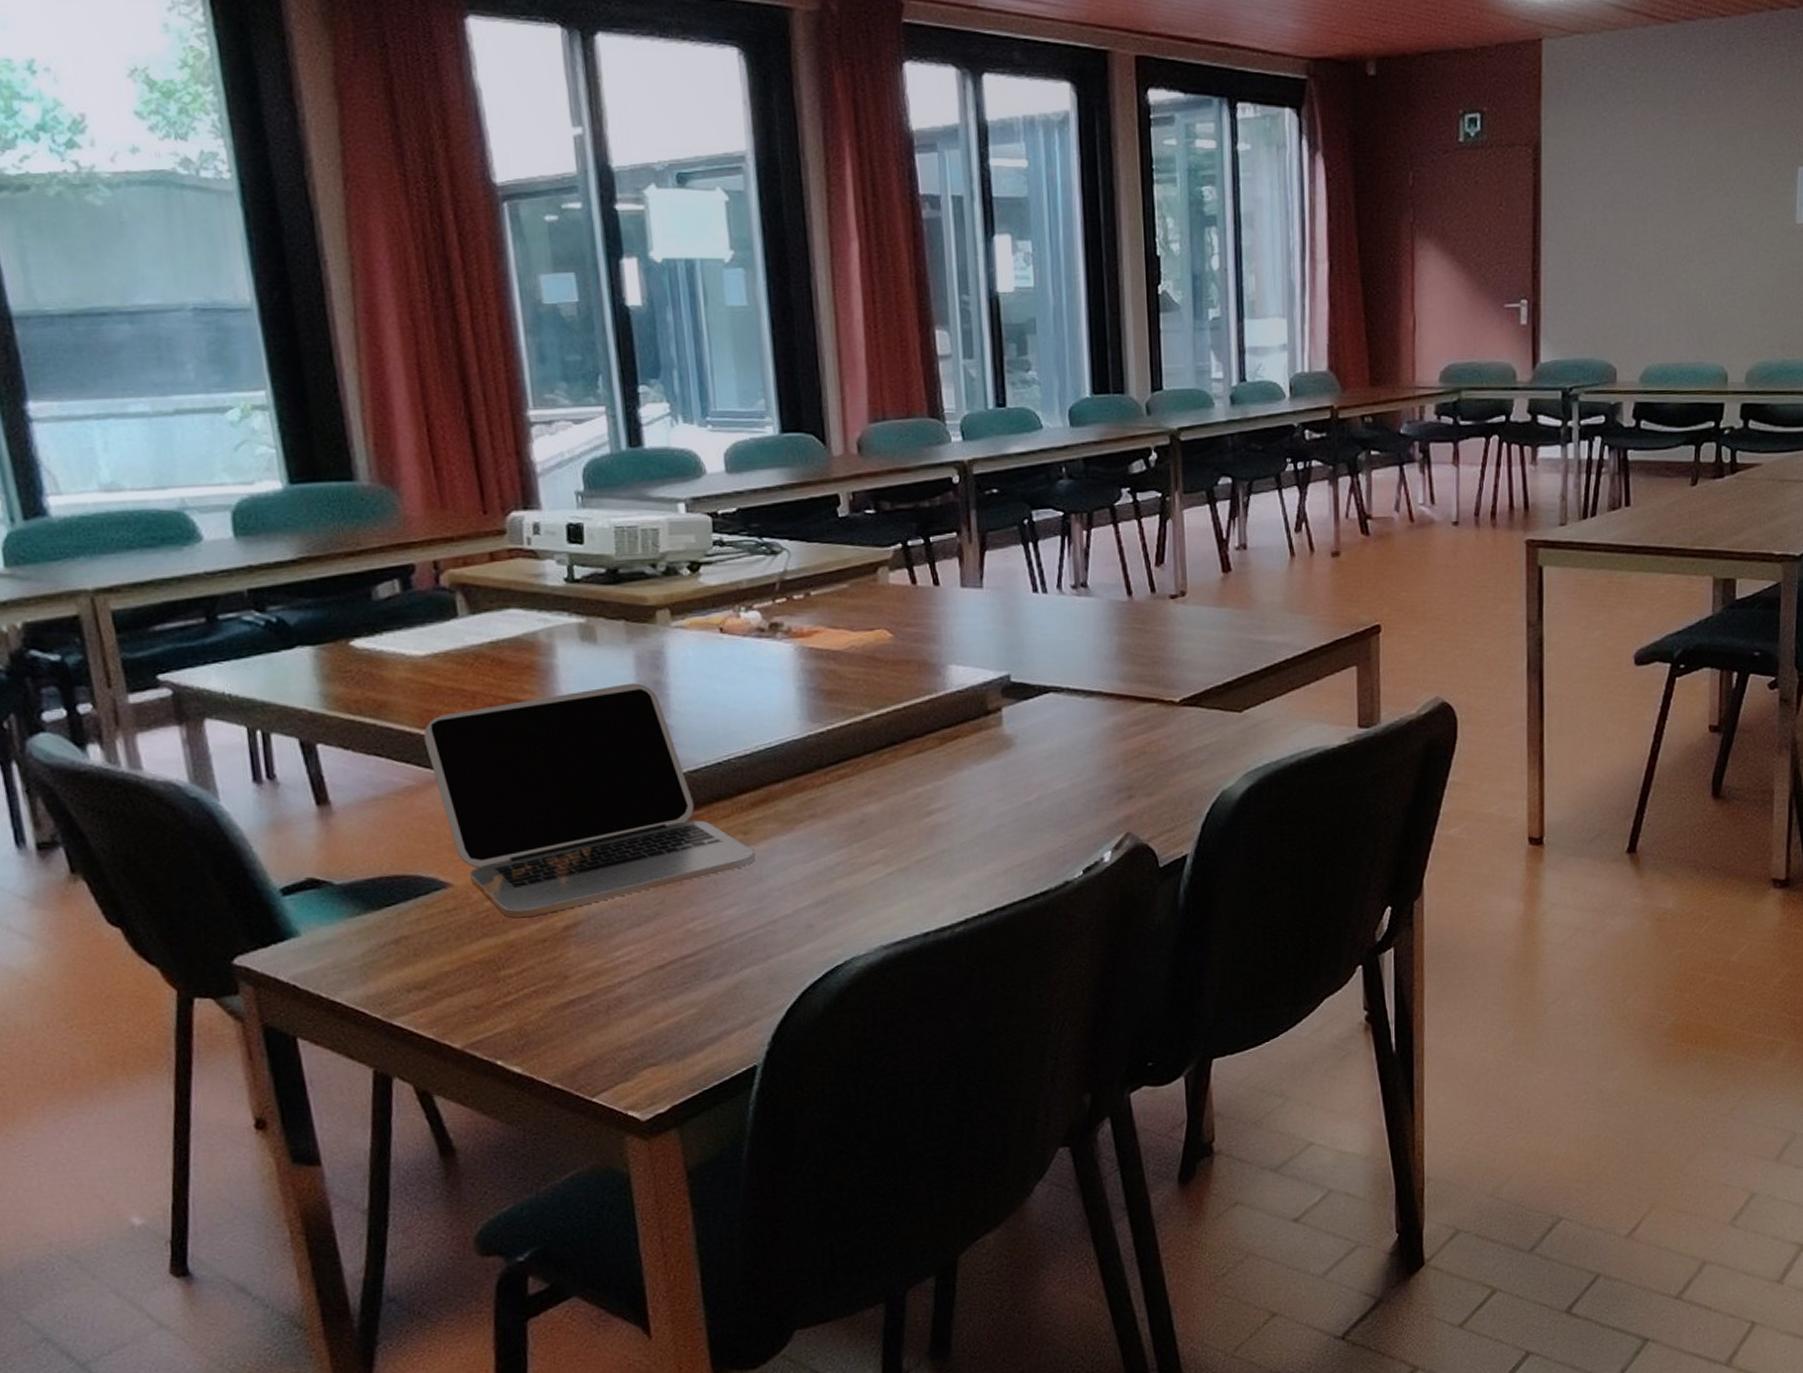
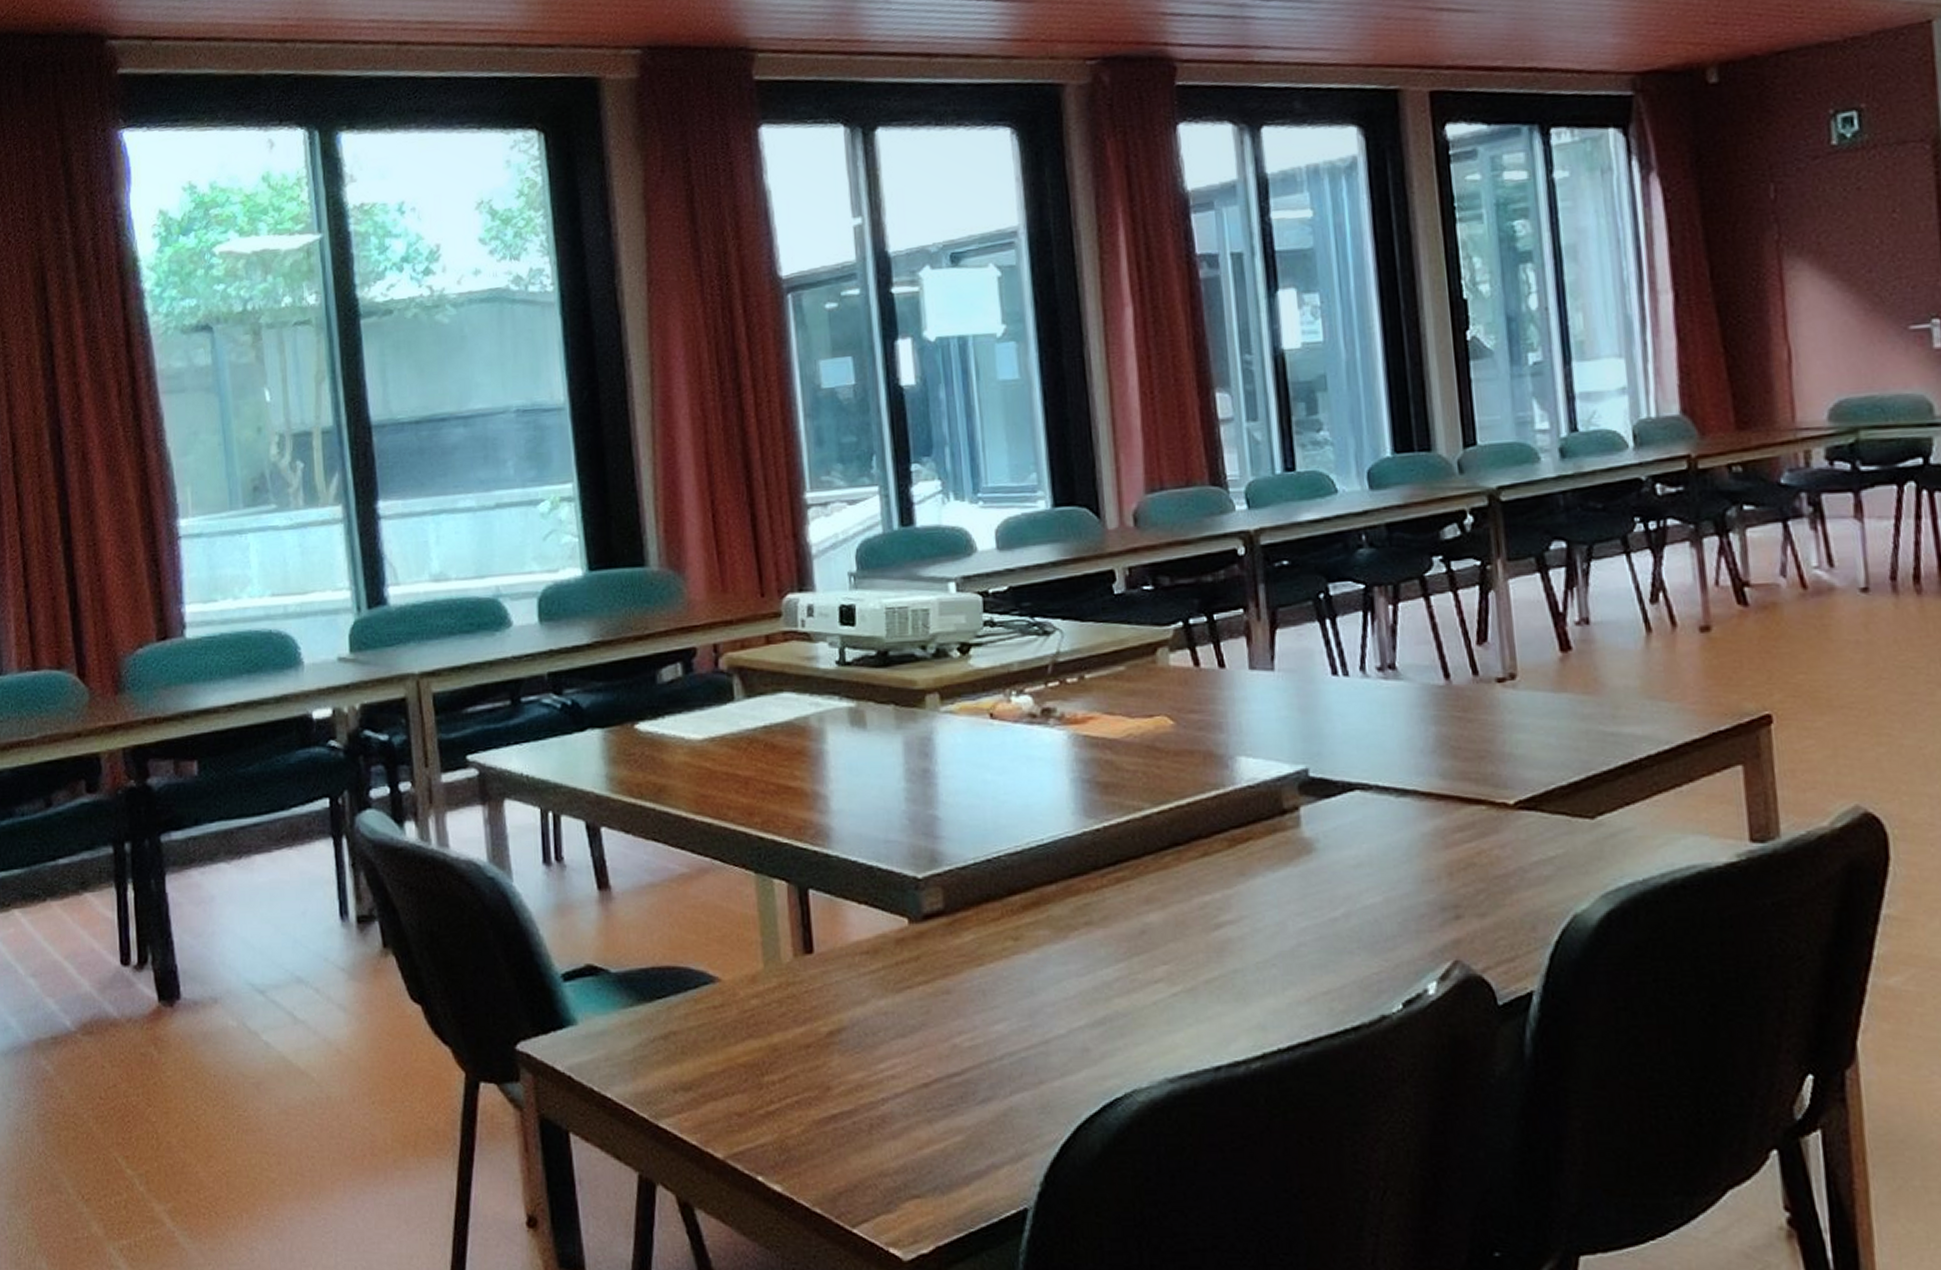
laptop: present [424,683,755,919] -> none [699,771,1027,1020]

